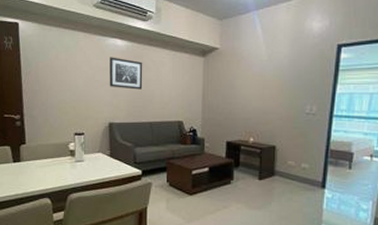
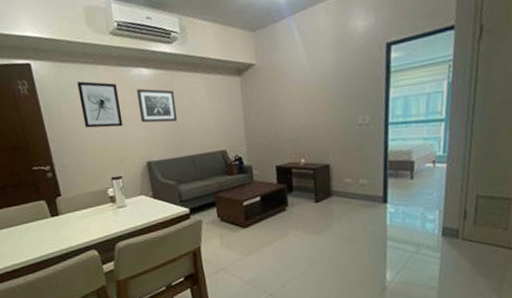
wall art: none [57,44,93,88] -> present [77,81,123,128]

